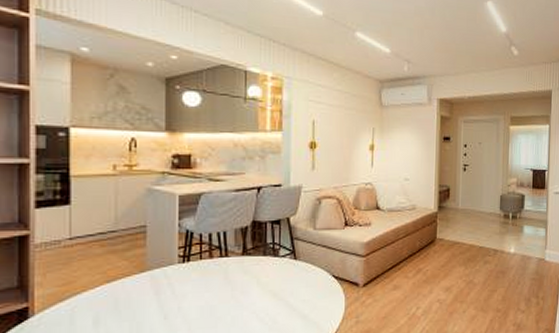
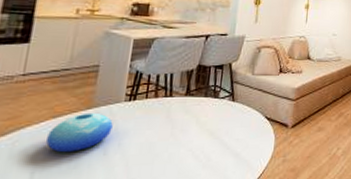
bowl: none [105,276,169,318] -> present [46,112,113,153]

